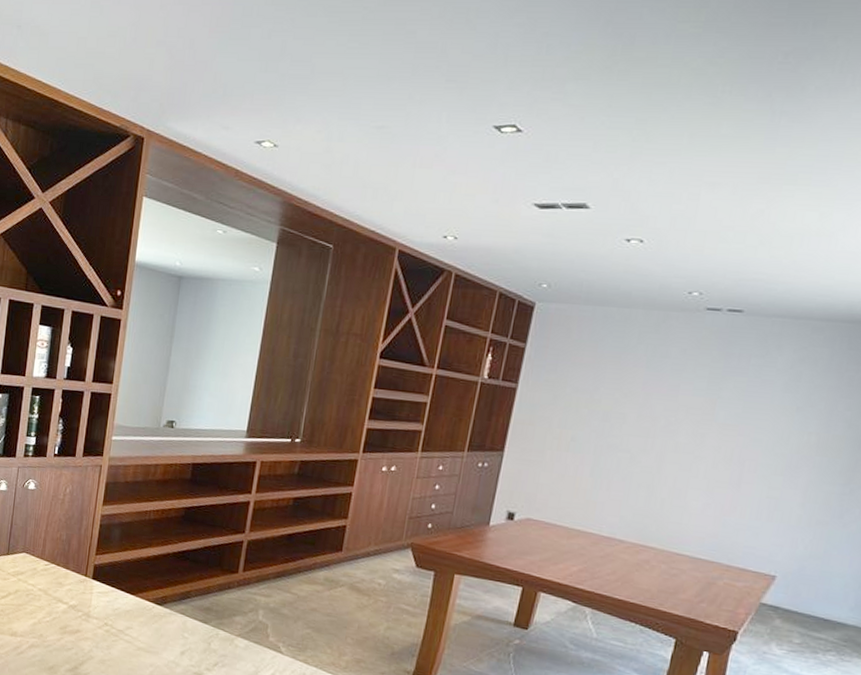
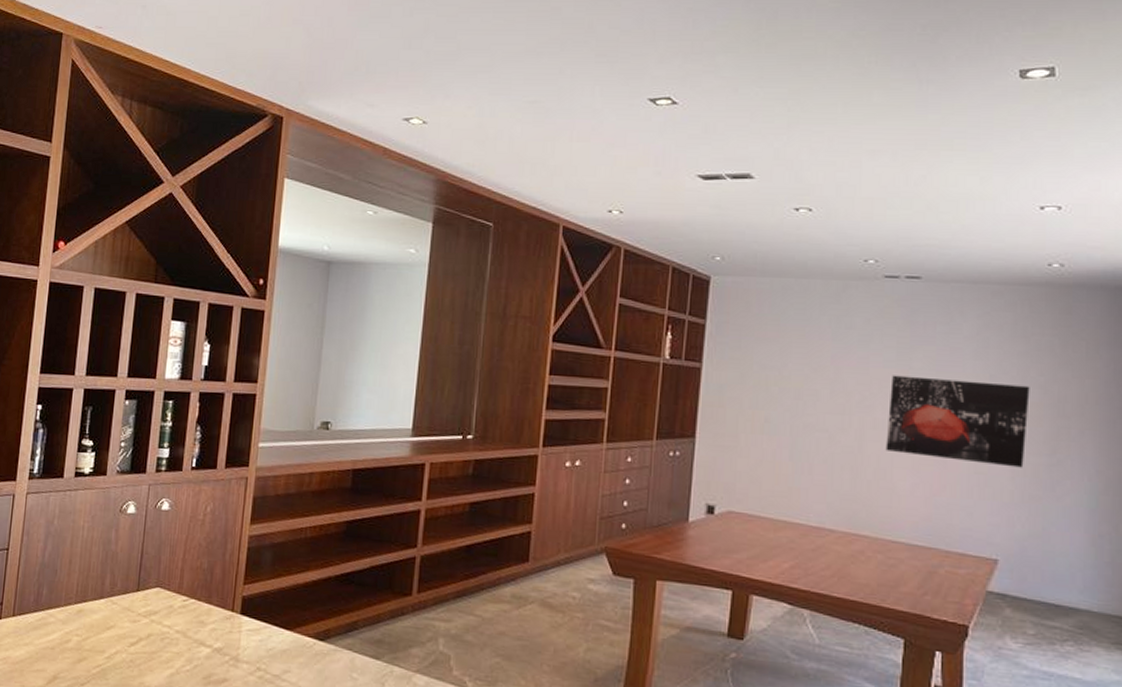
wall art: none [683,403,836,495] -> present [885,375,1030,468]

